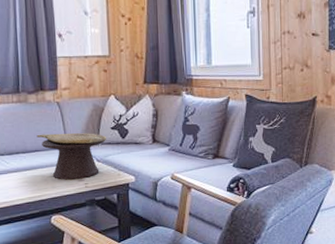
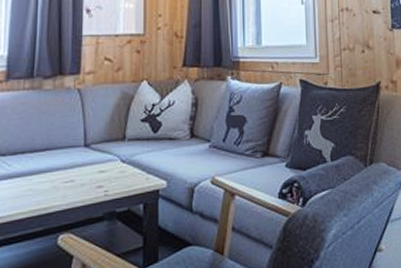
decorative bowl: present [36,133,107,180] -> none [49,126,136,187]

